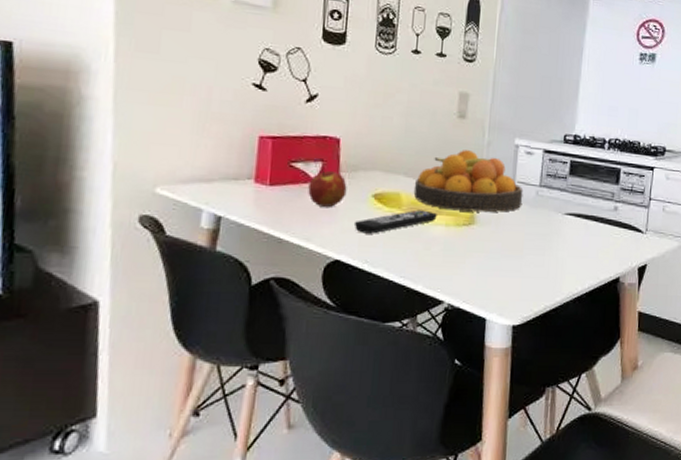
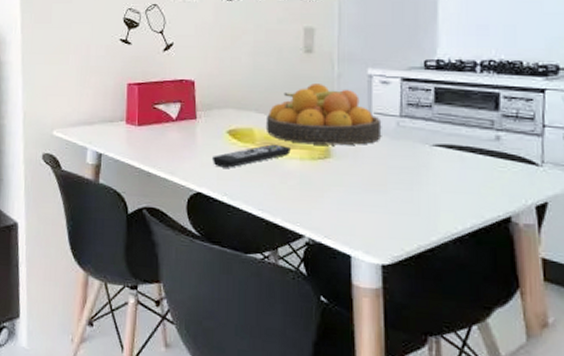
apple: present [308,169,347,207] -> none [170,110,204,143]

